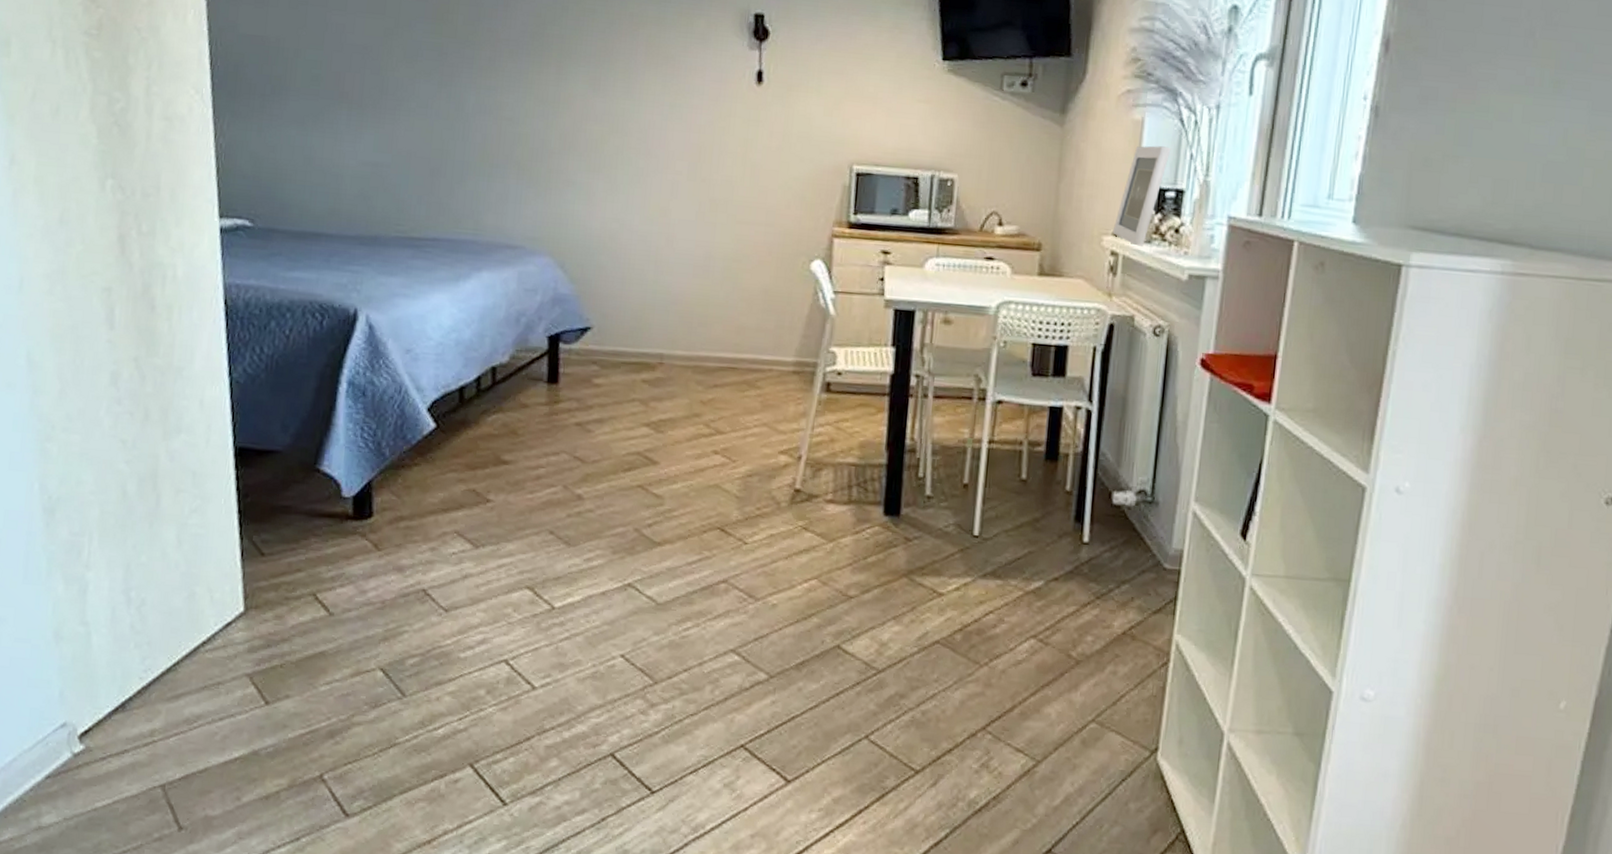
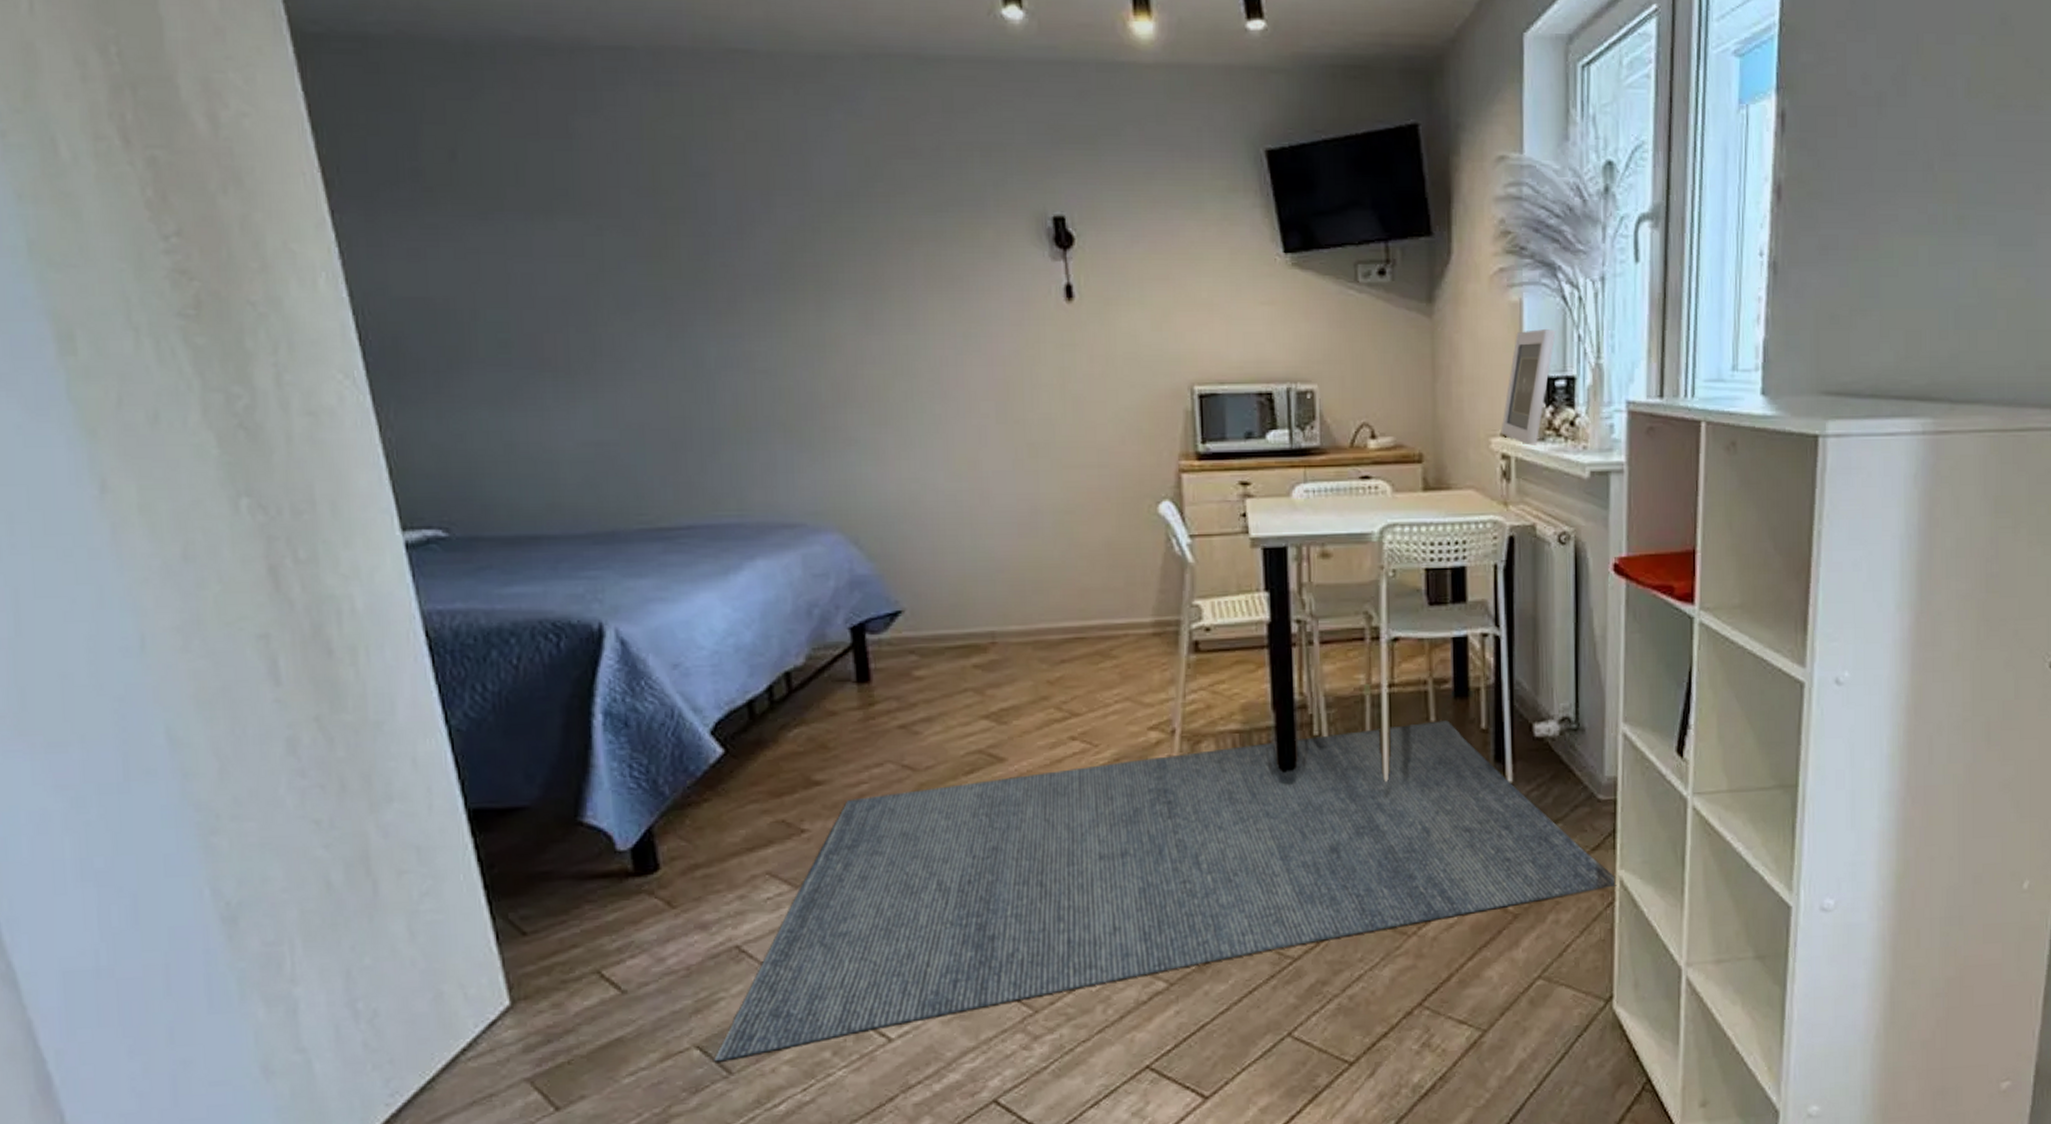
rug: none [393,477,1173,685] -> present [714,720,1617,1062]

